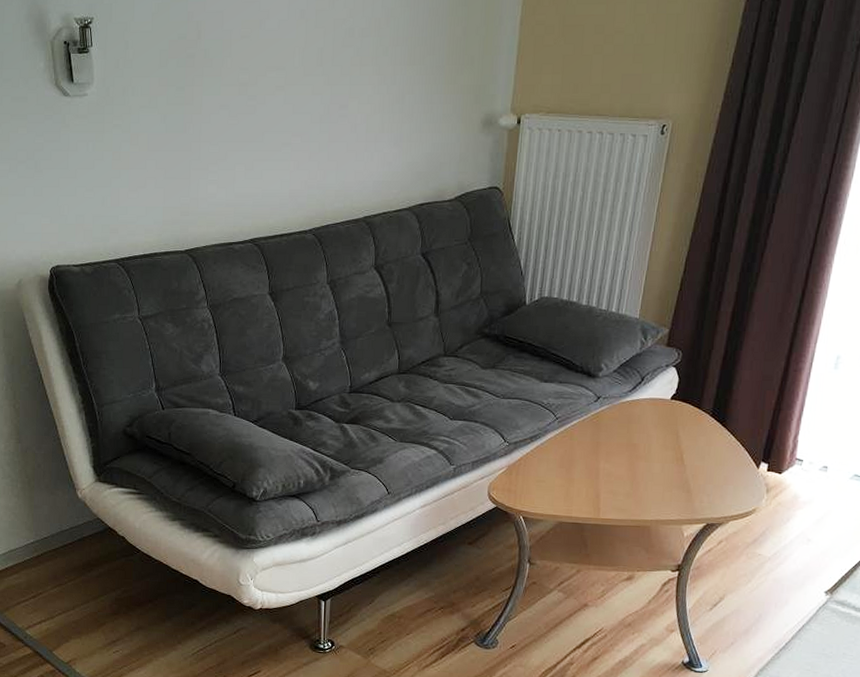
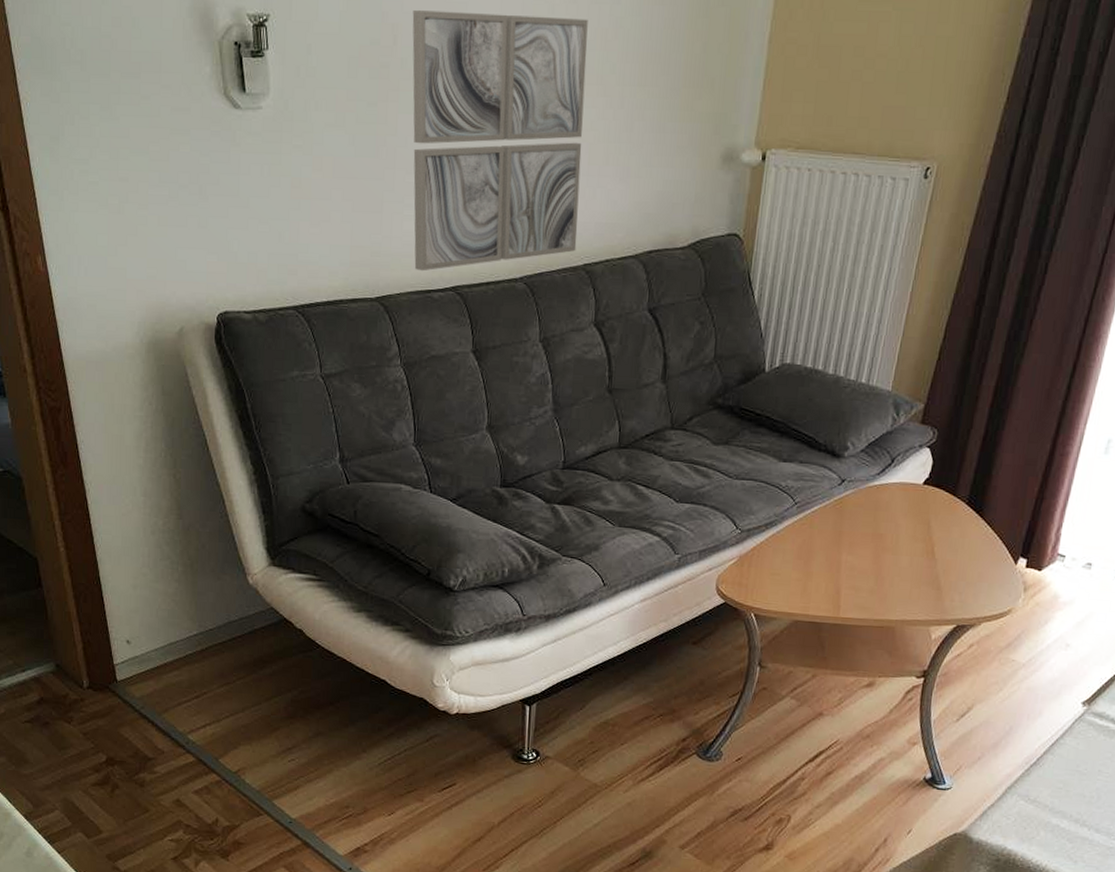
wall art: none [213,9,364,227] -> present [412,10,588,271]

